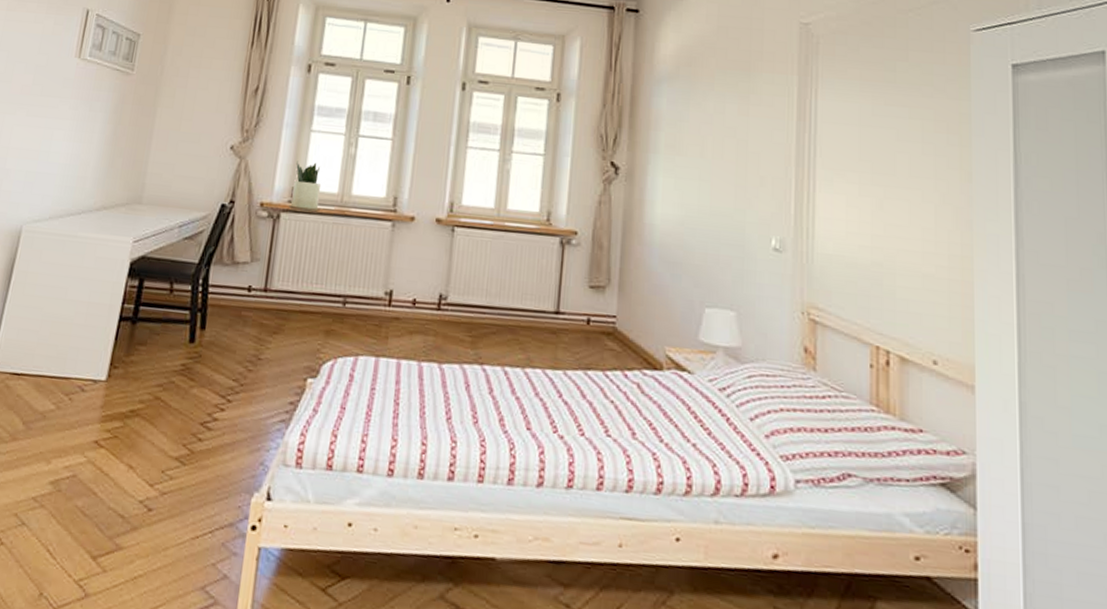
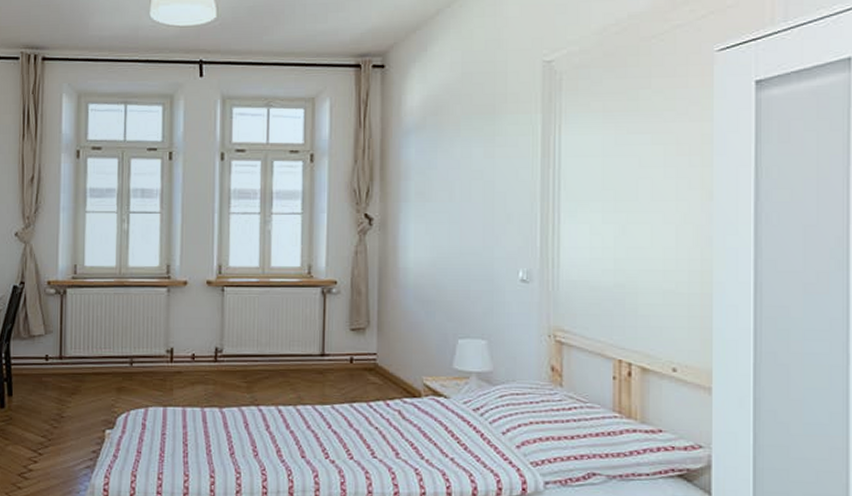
planter: present [288,162,320,212] -> none [73,240,101,285]

